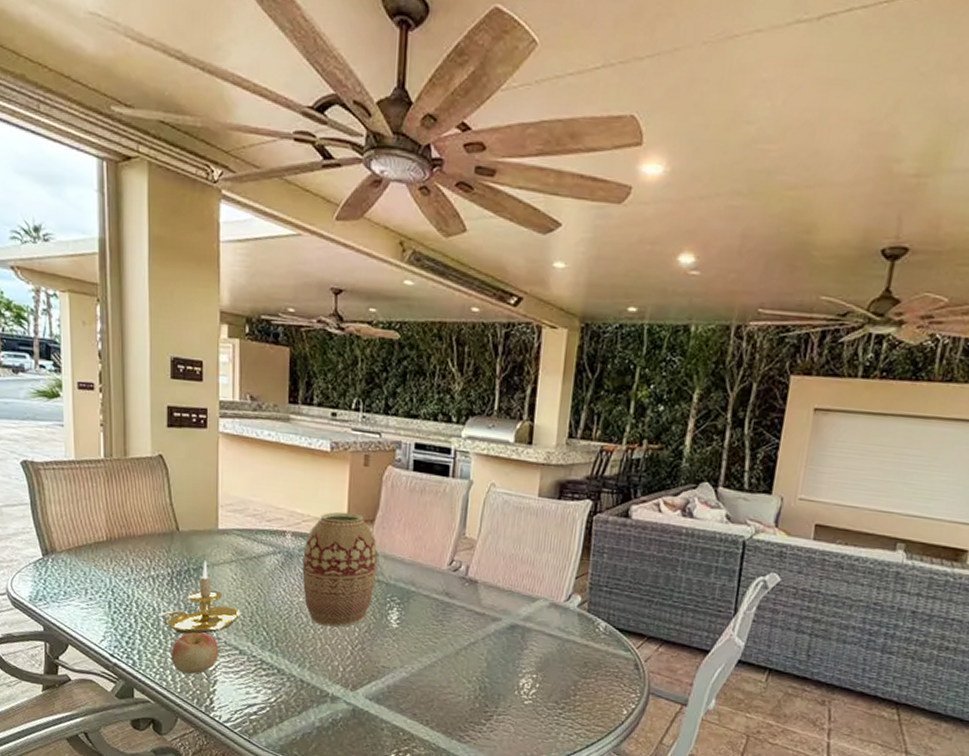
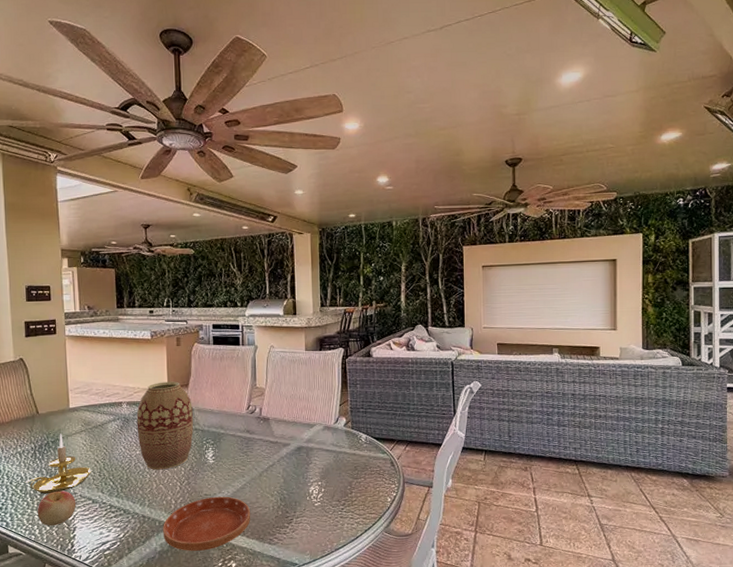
saucer: none [324,670,439,736] -> present [163,496,251,551]

